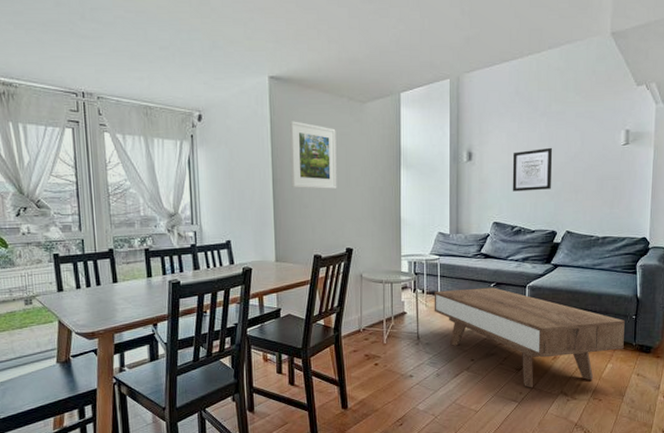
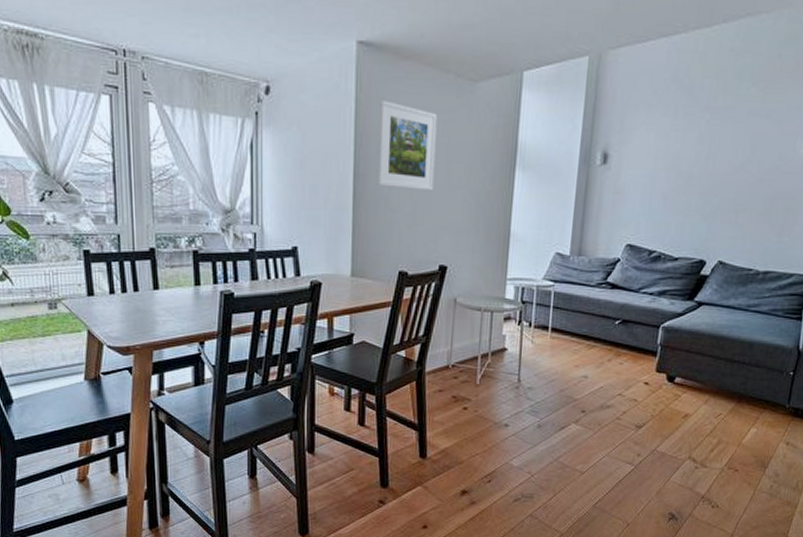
coffee table: present [434,287,625,388] -> none [541,324,779,450]
wall art: present [512,147,553,192] -> none [654,152,713,208]

